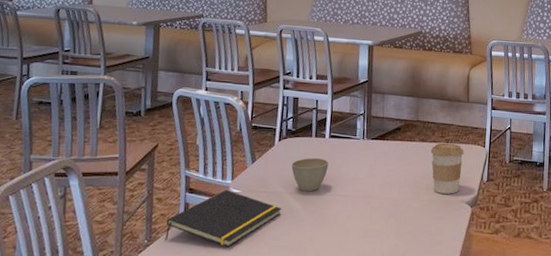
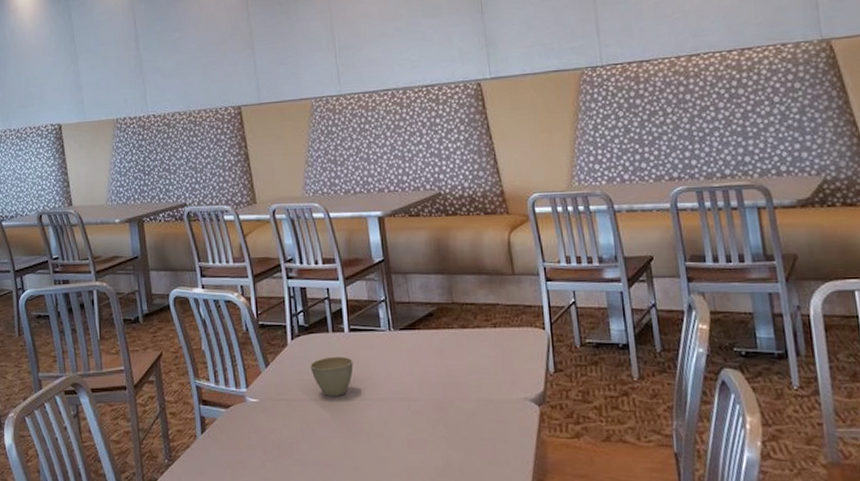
notepad: present [165,190,281,248] -> none [184,400,307,465]
coffee cup: present [430,143,464,194] -> none [475,327,520,391]

